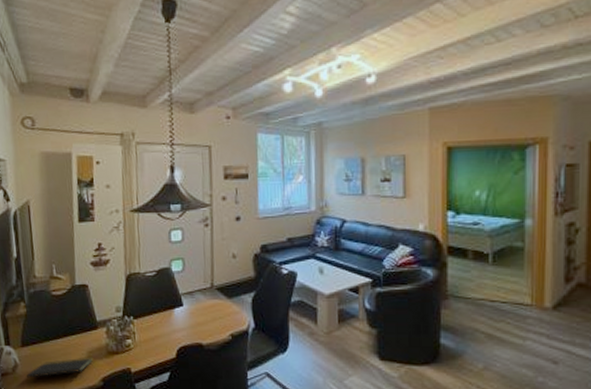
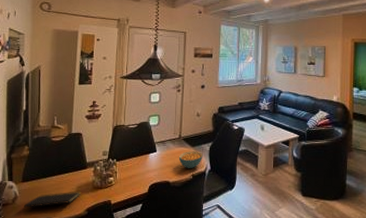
cereal bowl: none [213,304,244,326] -> present [179,151,203,168]

